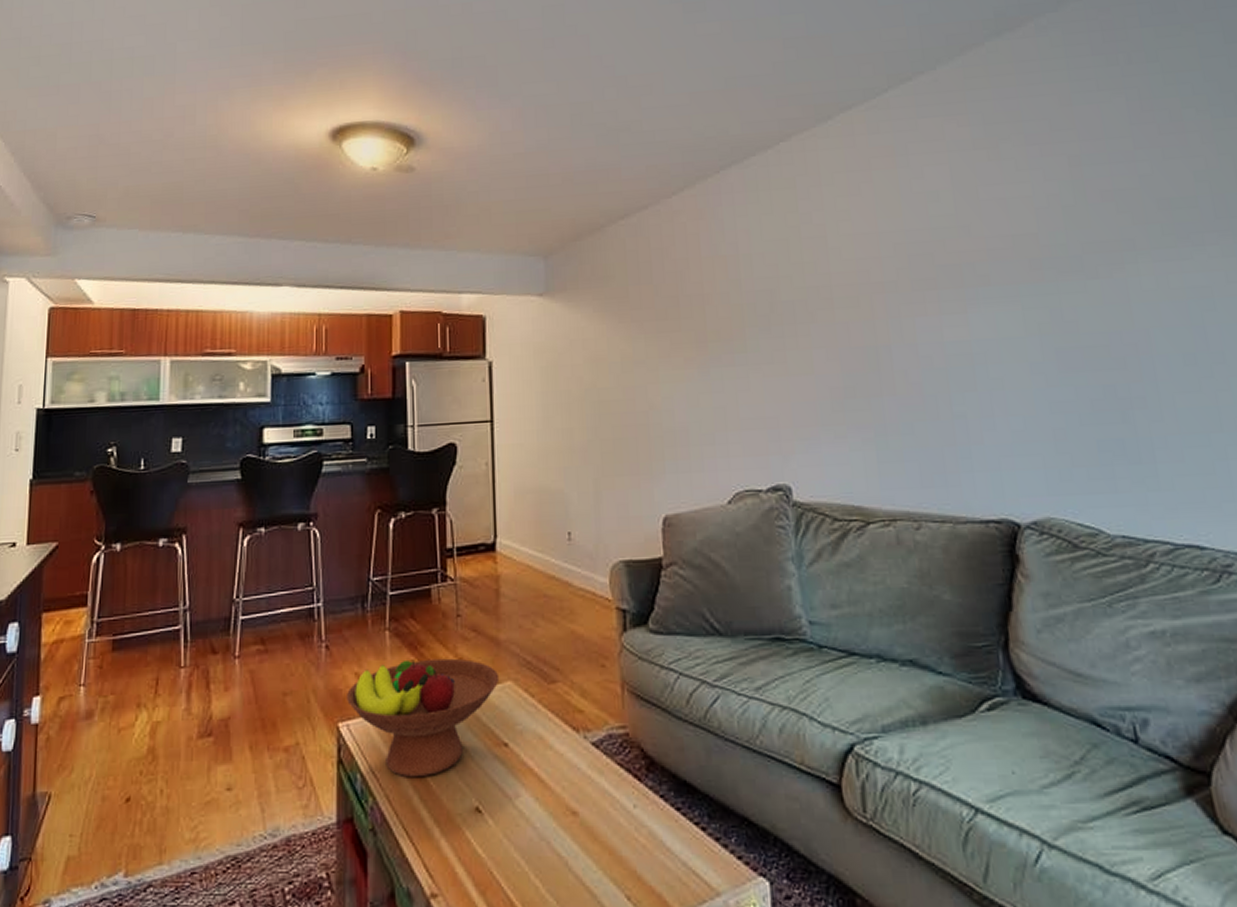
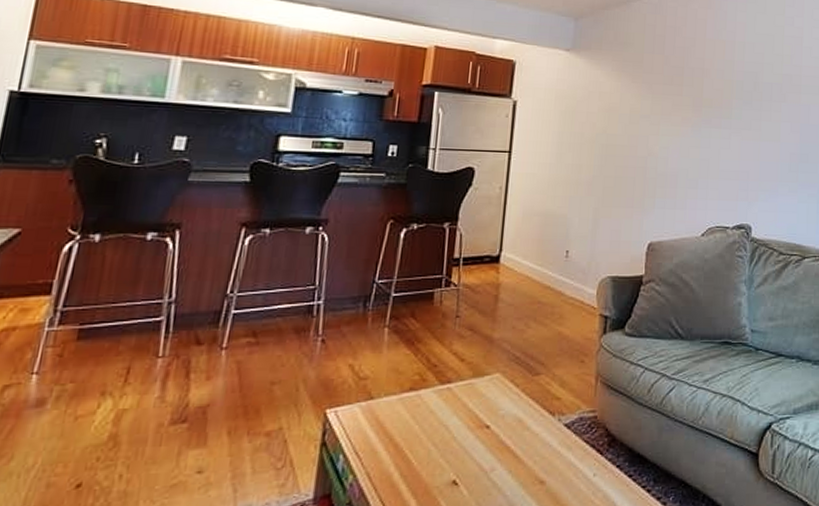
fruit bowl: present [345,658,500,778] -> none [336,353,489,457]

